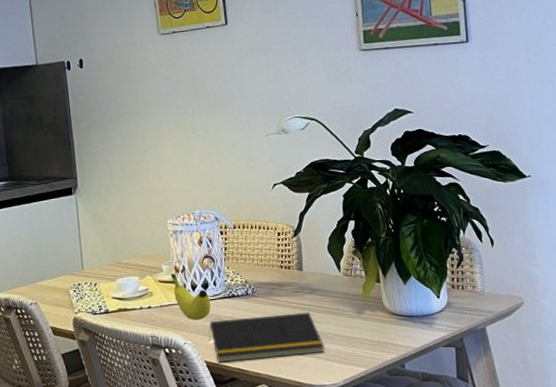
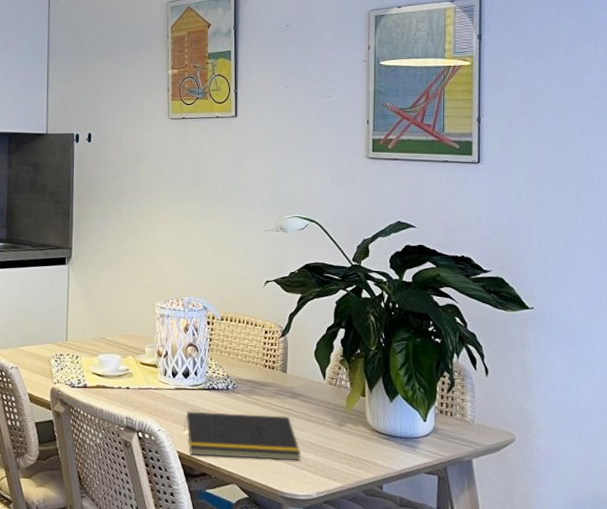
fruit: present [170,273,211,320] -> none [152,357,190,408]

